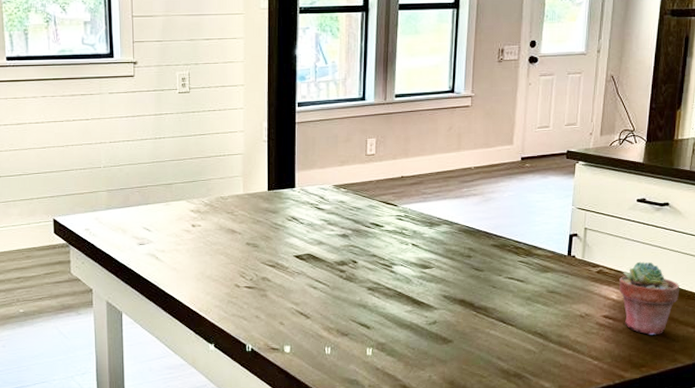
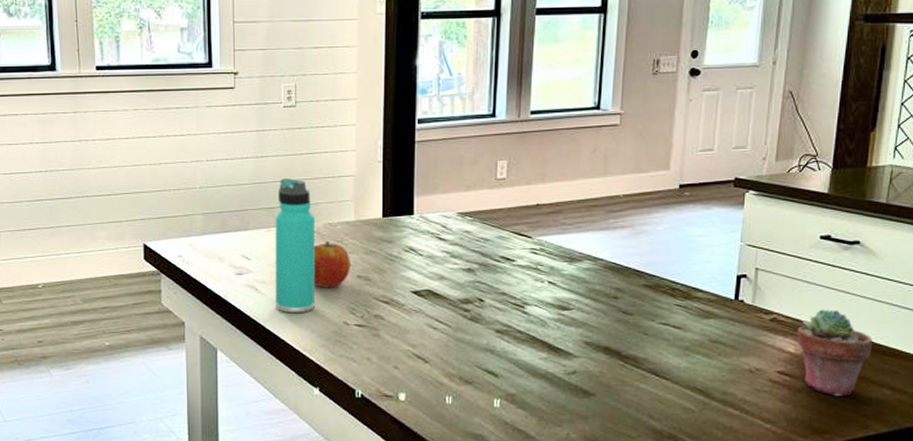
thermos bottle: none [172,157,209,279] -> present [275,179,316,314]
apple: none [207,213,241,255] -> present [313,242,351,288]

